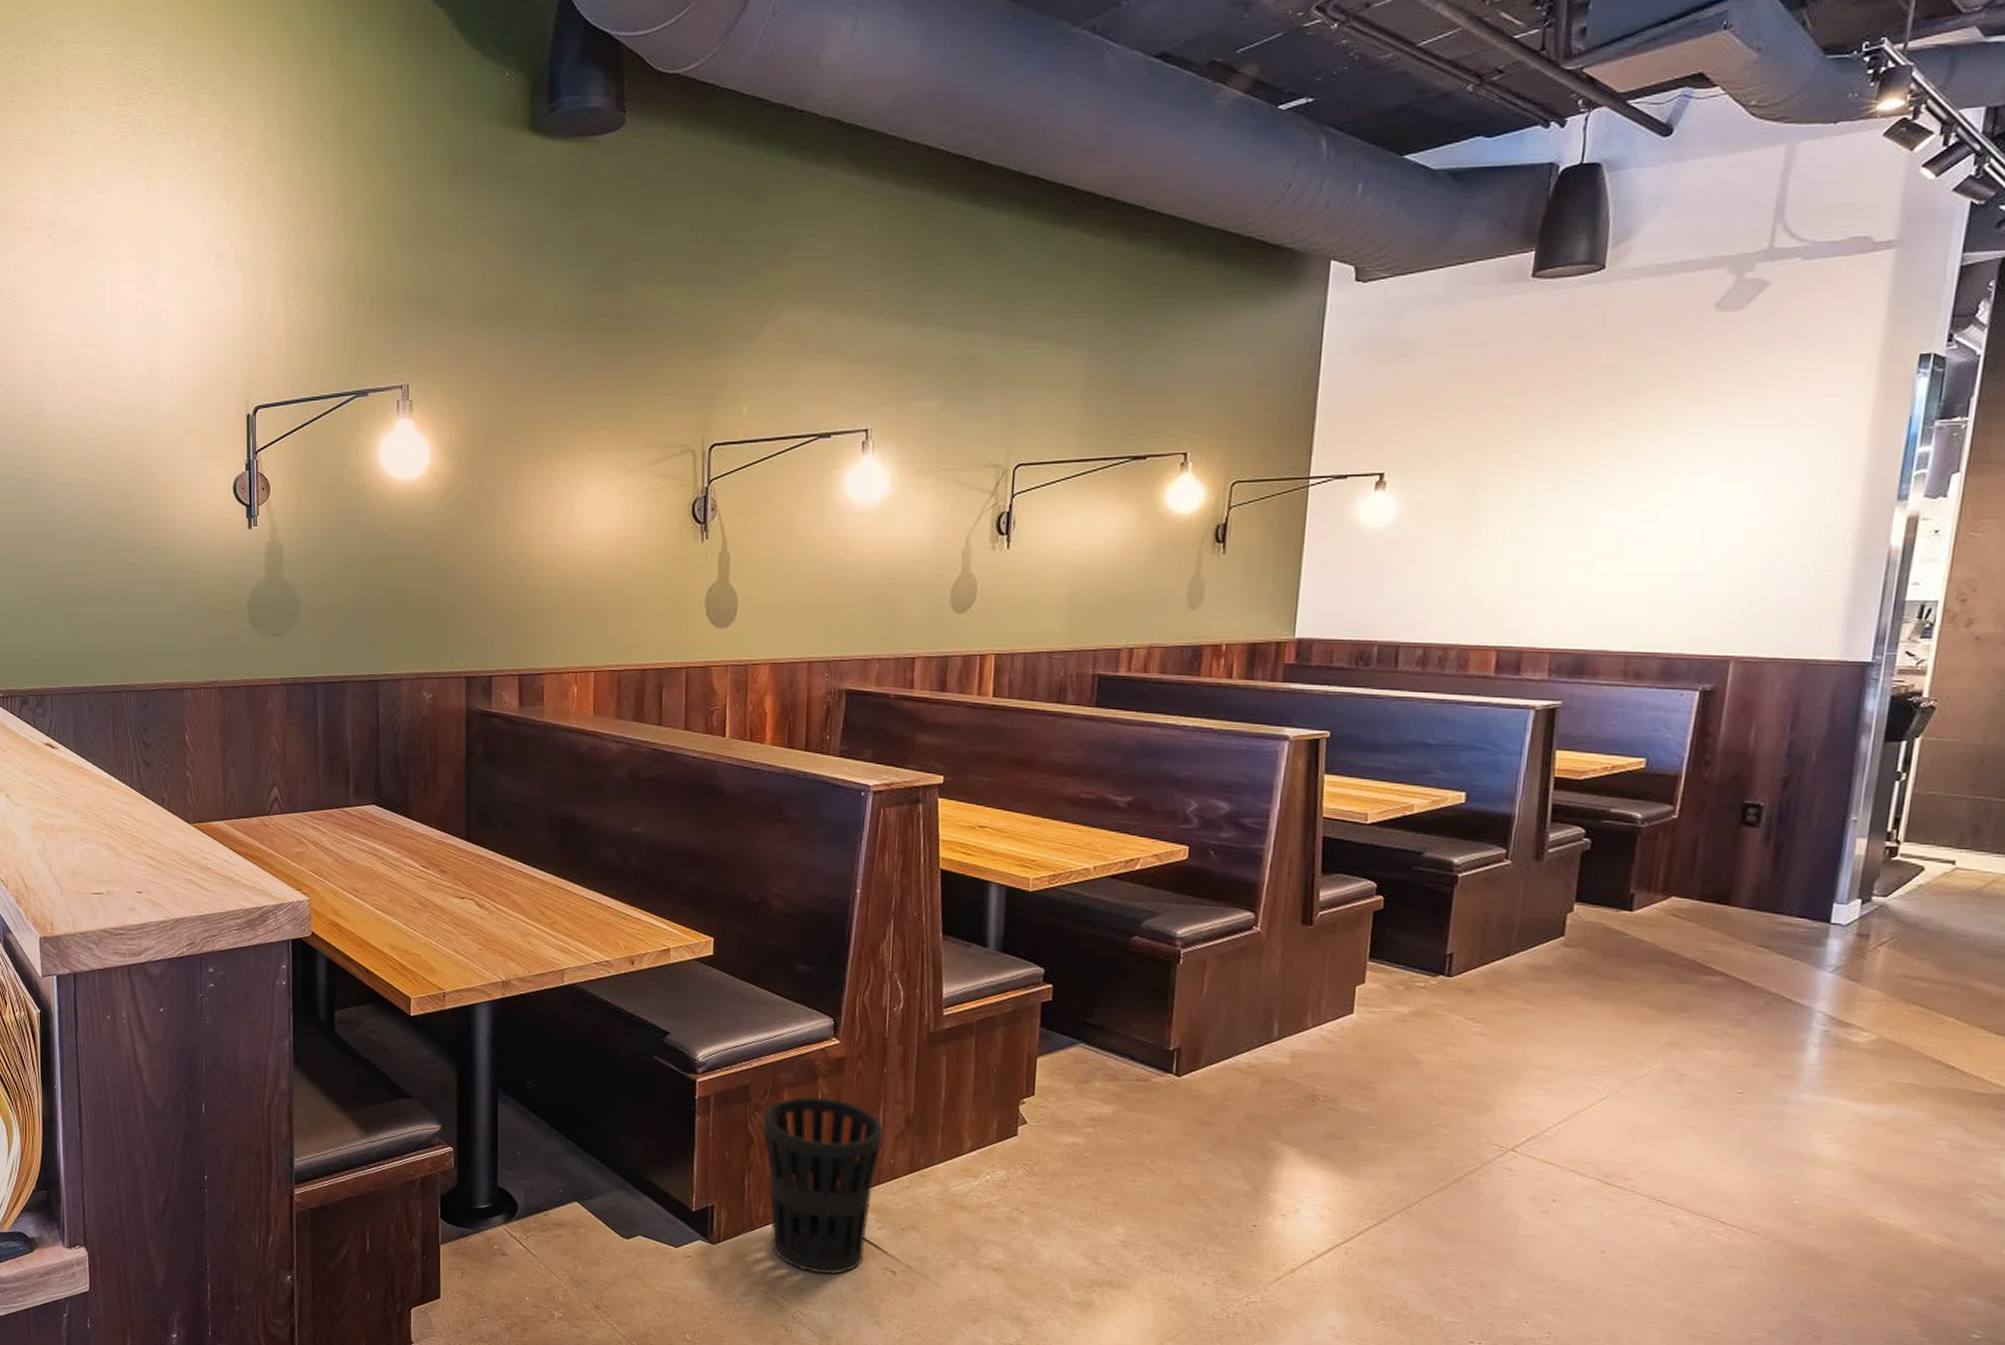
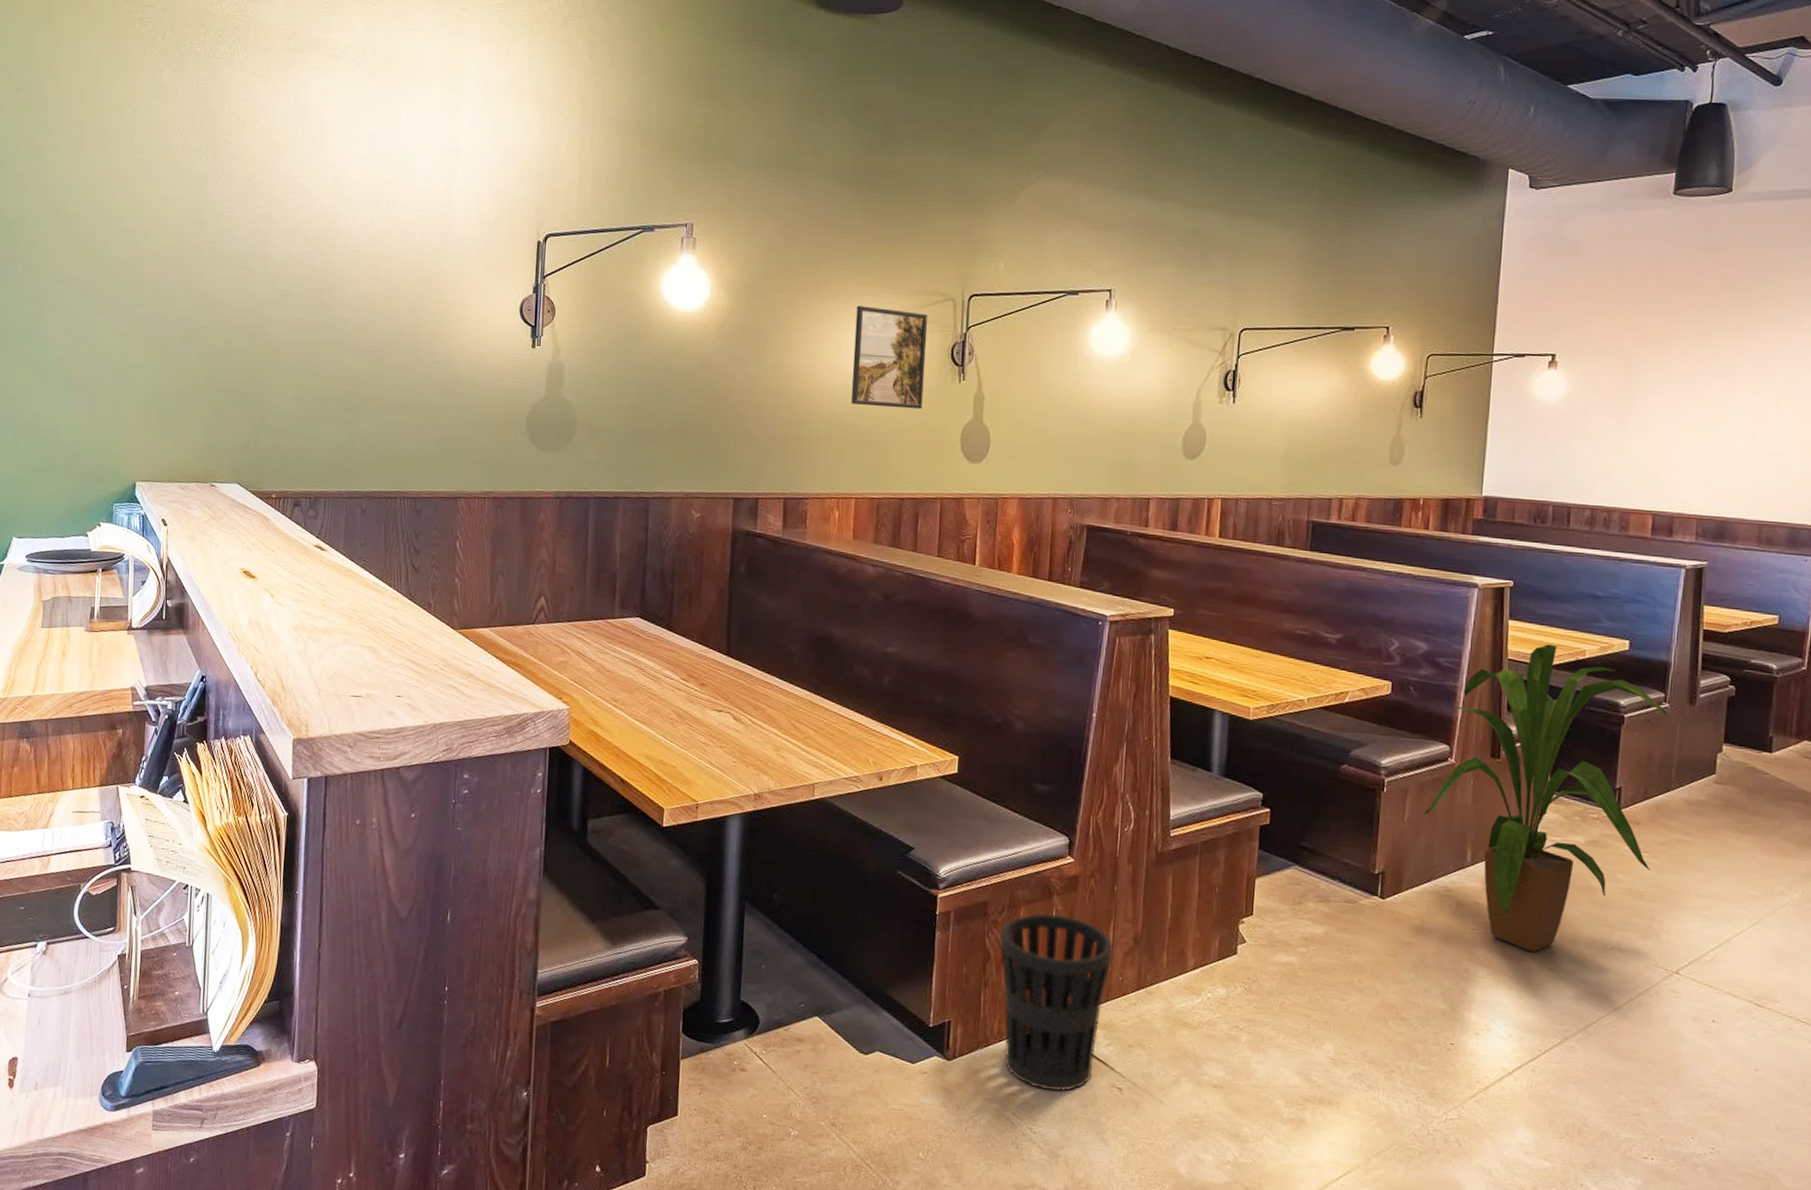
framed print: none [585,463,666,573] -> present [851,305,929,410]
house plant: none [1224,799,1510,1130] -> present [1424,644,1668,953]

